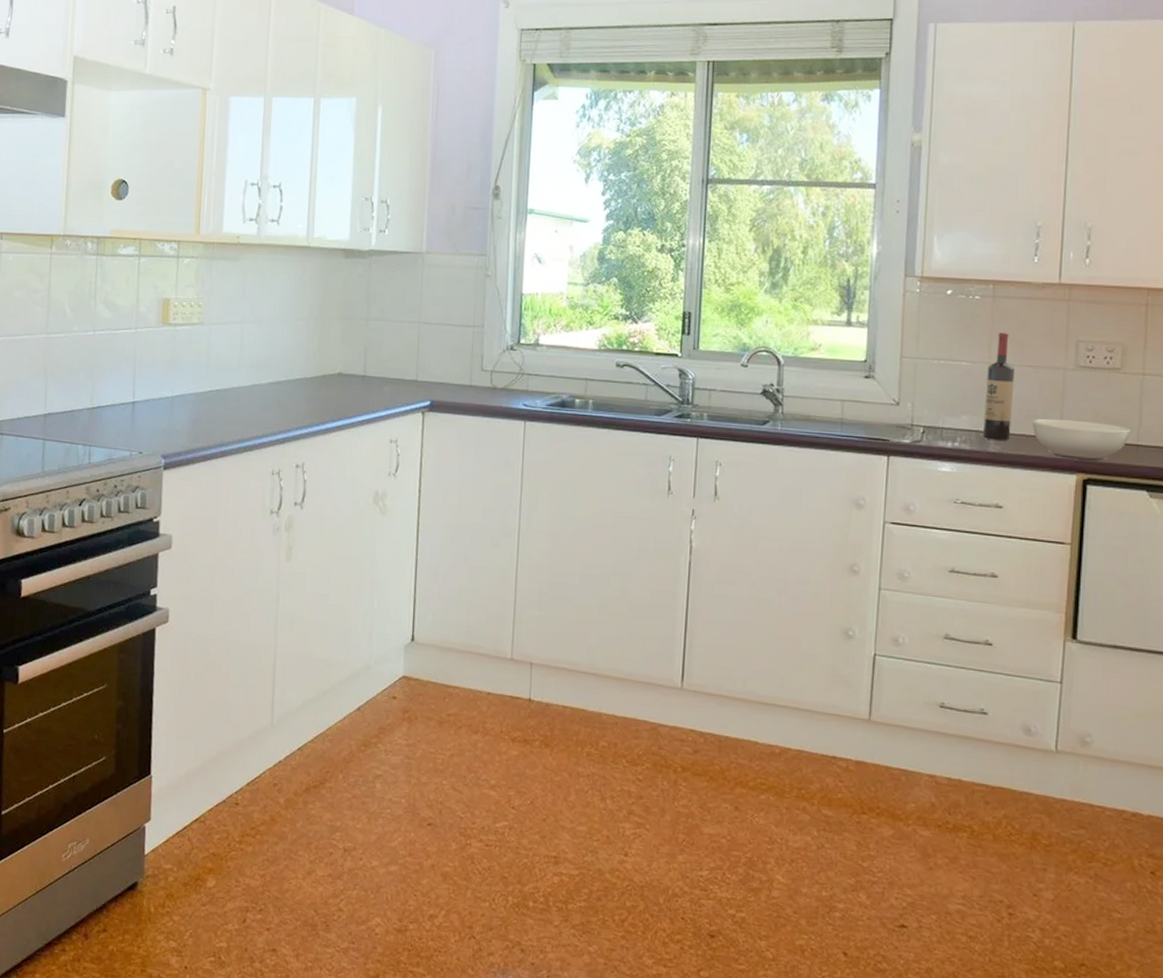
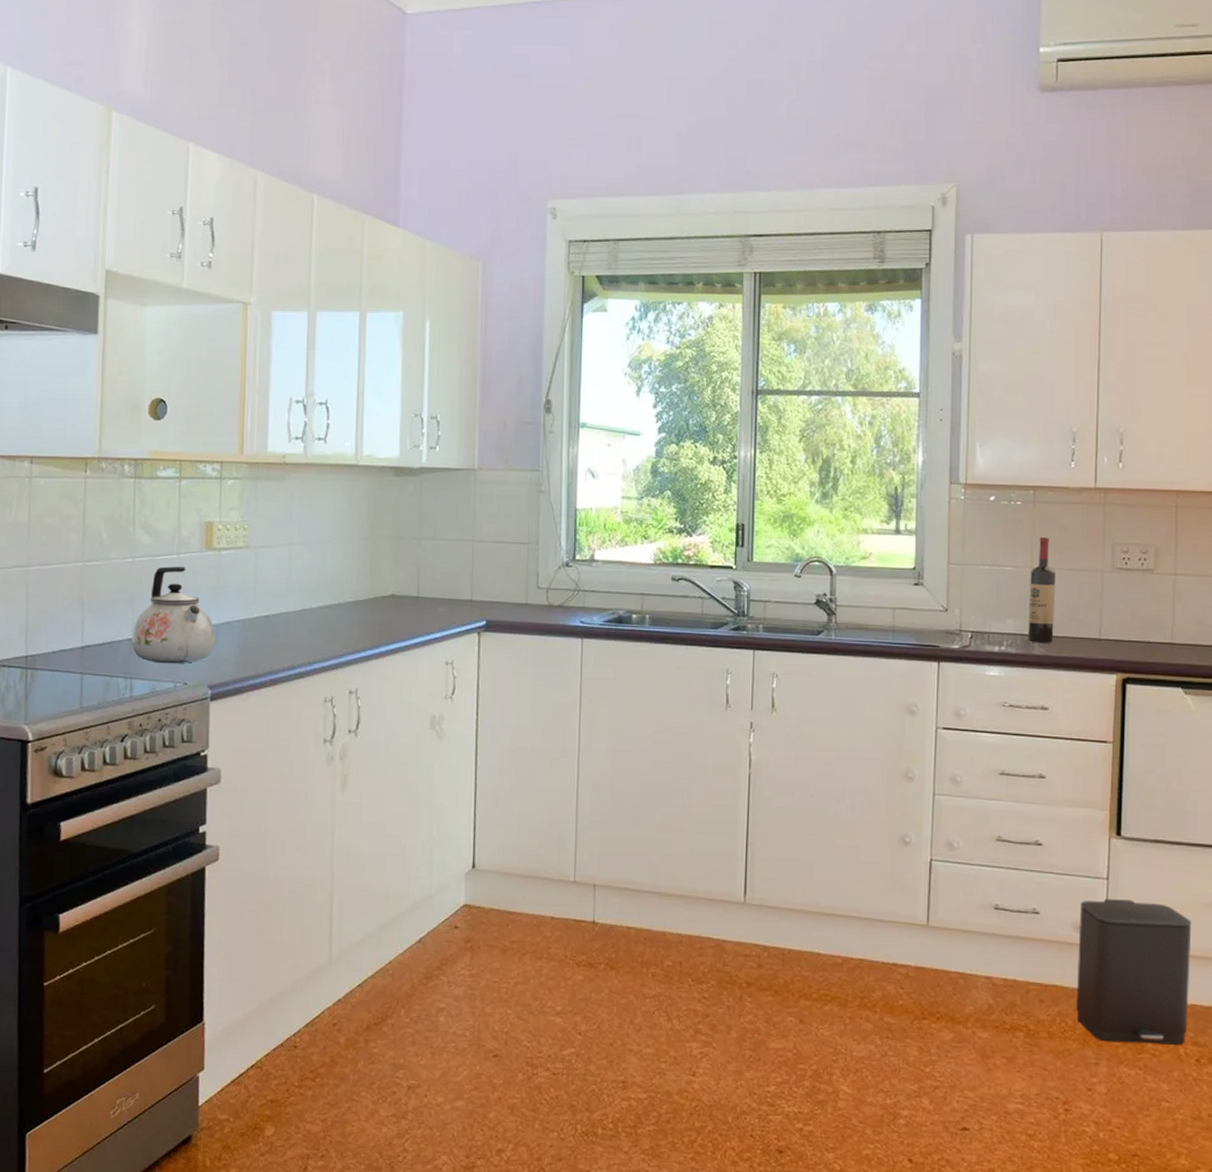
kettle: none [90,340,170,434] -> present [131,566,216,664]
pedal bin: none [1024,703,1151,856] -> present [1076,899,1192,1045]
bowl: present [1032,418,1130,461] -> none [1073,620,1165,660]

